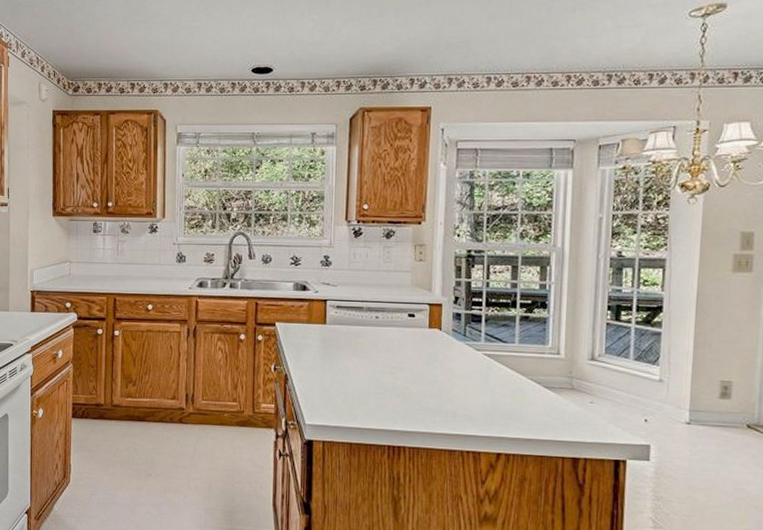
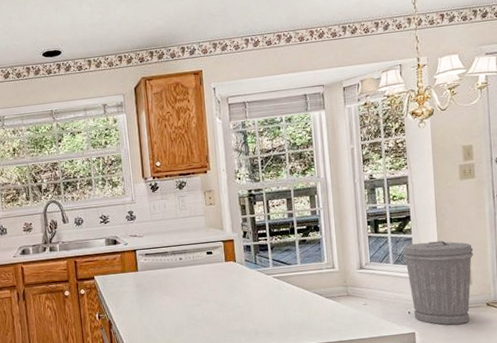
trash can: none [647,339,739,445] -> present [403,240,474,325]

